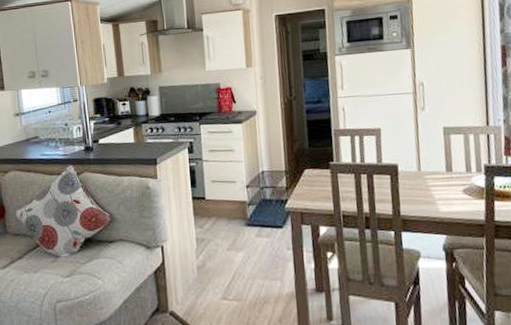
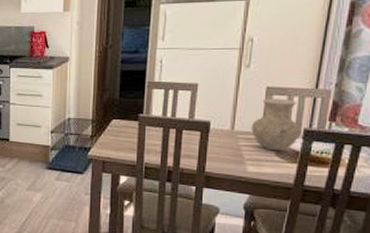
vase: none [435,137,483,189] -> present [251,98,302,151]

